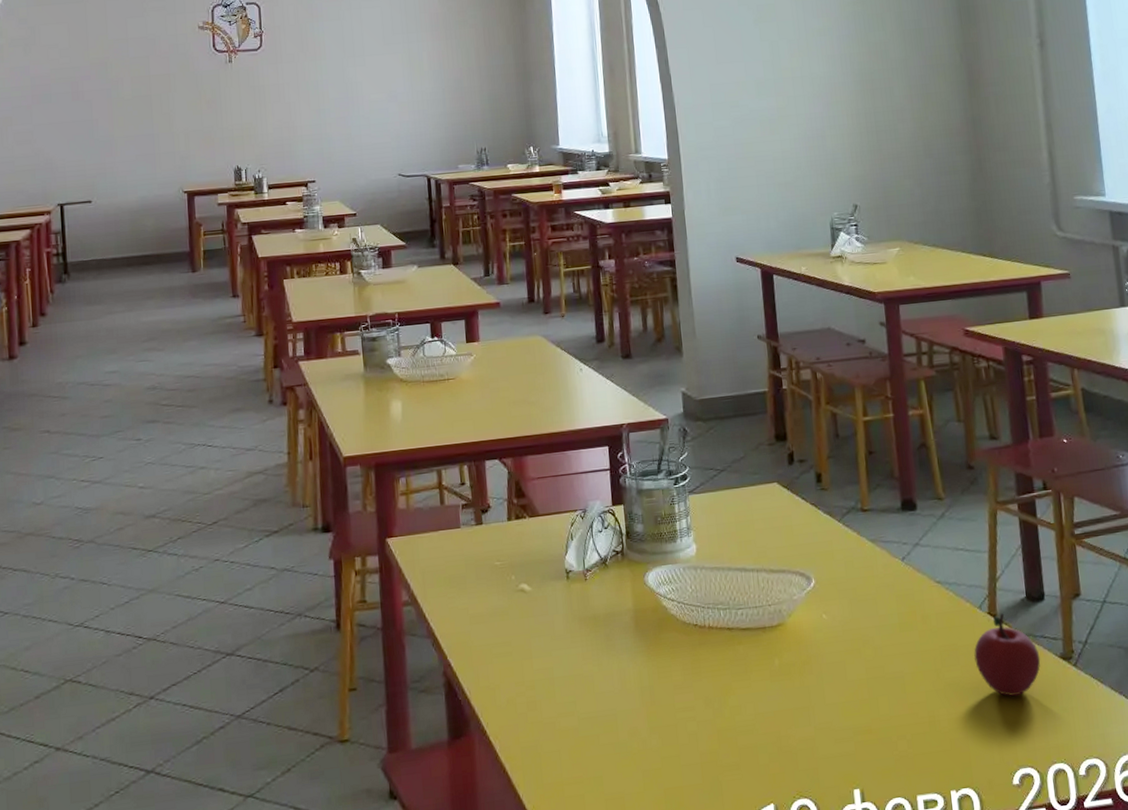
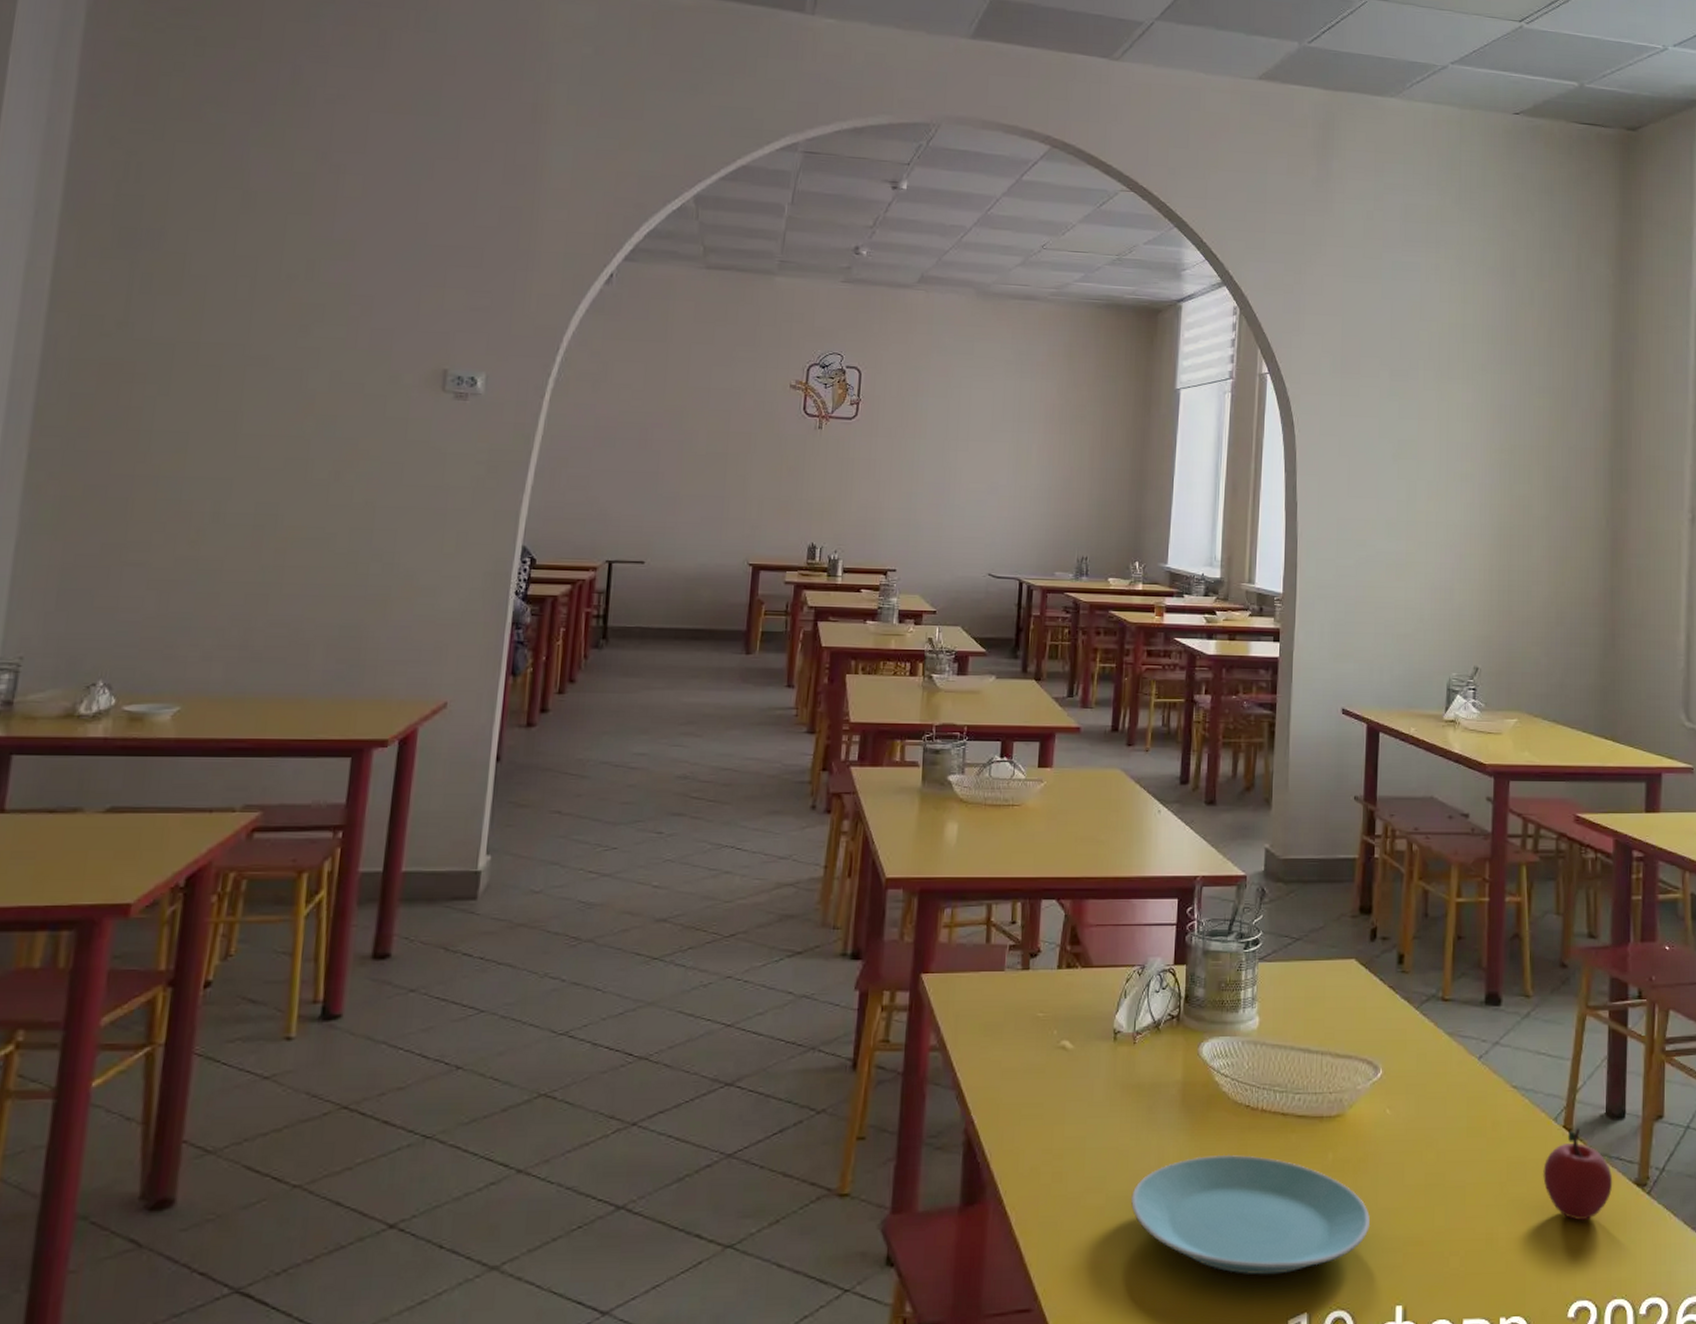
plate: none [601,668,821,775] -> present [1131,1154,1370,1275]

